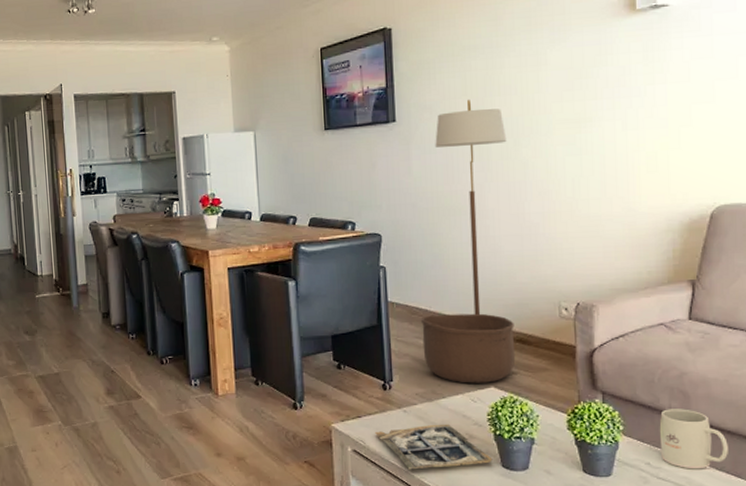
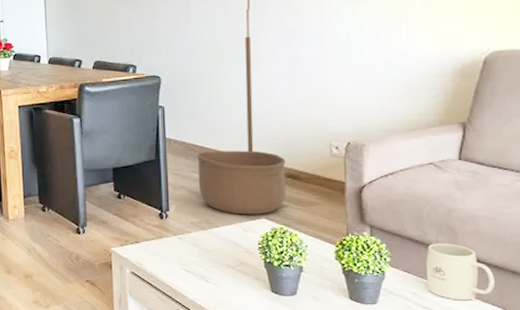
magazine: present [375,424,493,470] -> none [152,251,262,292]

